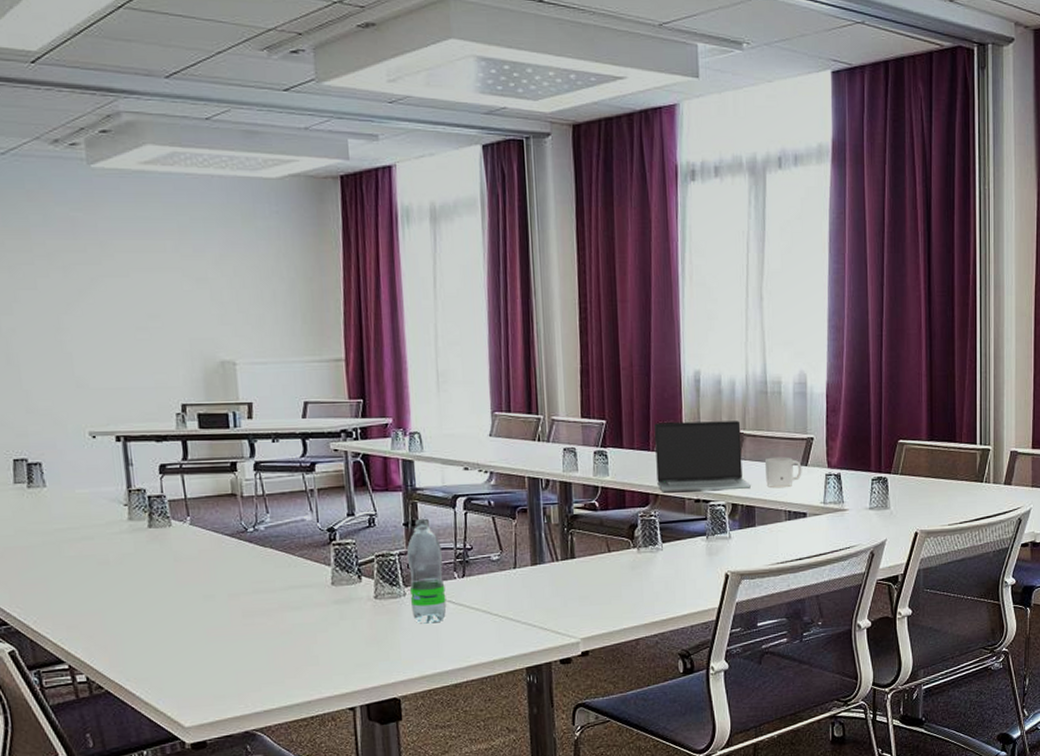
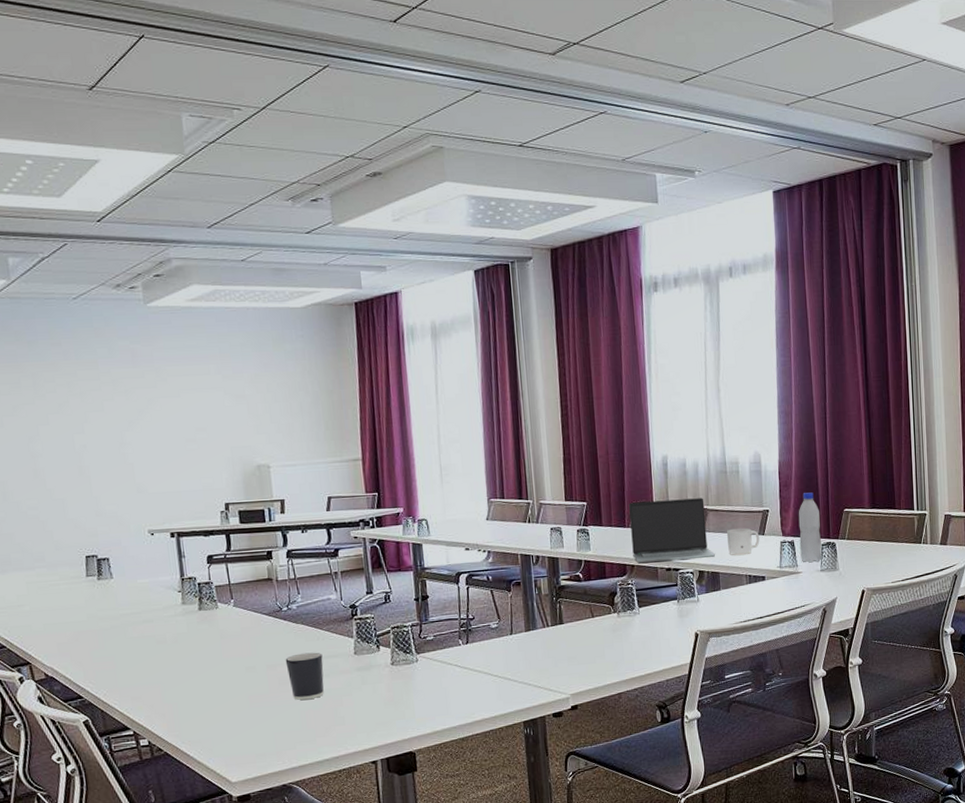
mug: none [250,581,296,636] -> present [285,652,324,700]
bottle: present [406,518,447,624] -> none [418,593,453,686]
water bottle: none [846,420,872,499] -> present [798,492,822,563]

